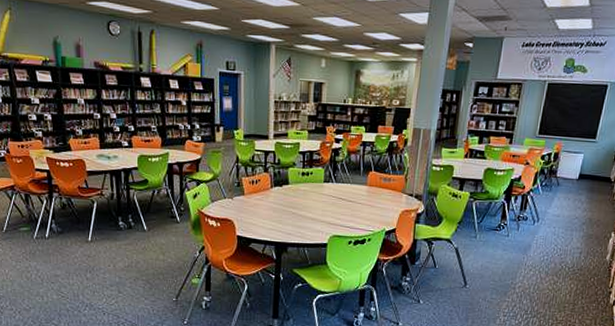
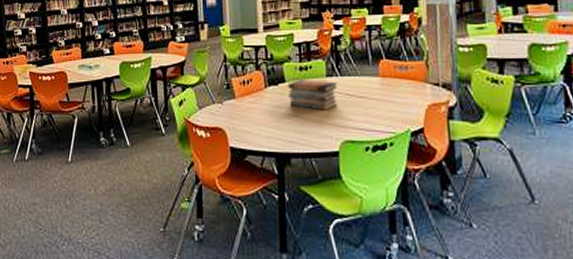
book stack: none [290,183,333,210] -> present [287,80,338,111]

